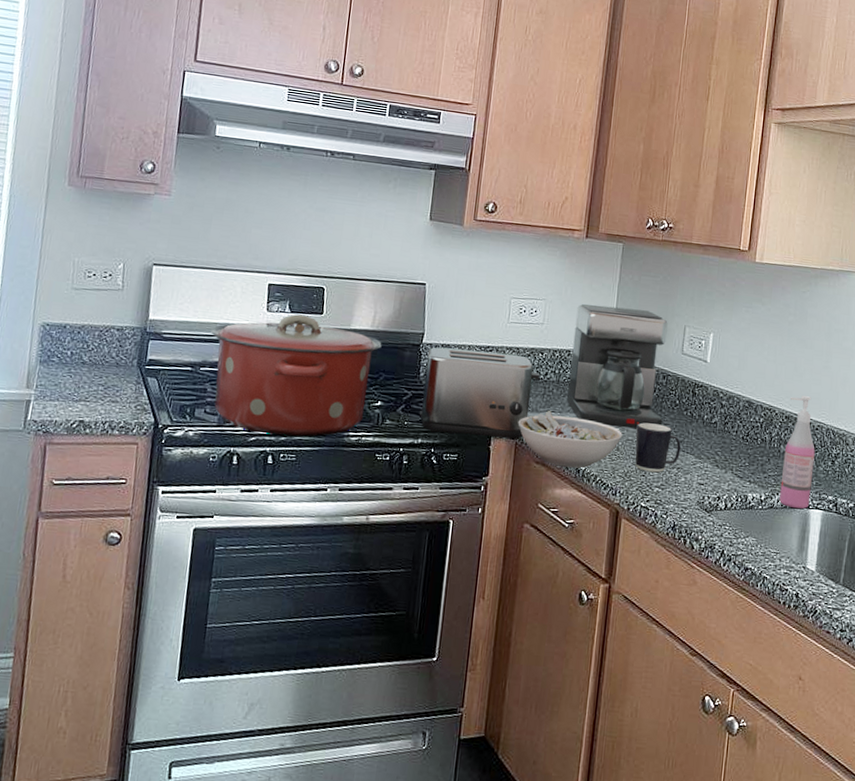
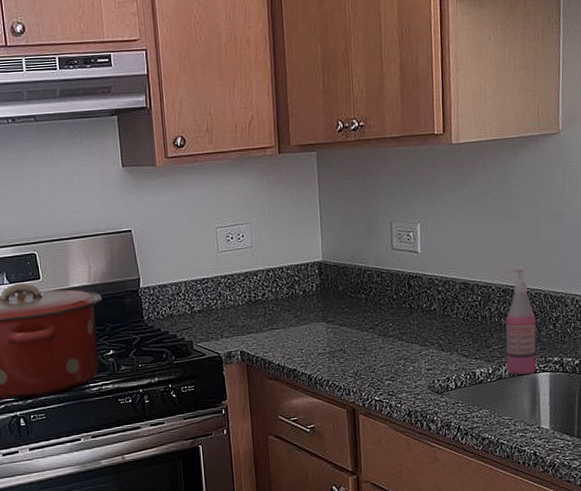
toaster: present [418,347,540,440] -> none [147,281,259,370]
bowl: present [518,411,622,469] -> none [245,328,347,379]
coffee maker: present [567,304,668,428] -> none [282,214,383,332]
mug: present [635,422,681,473] -> none [359,321,405,368]

